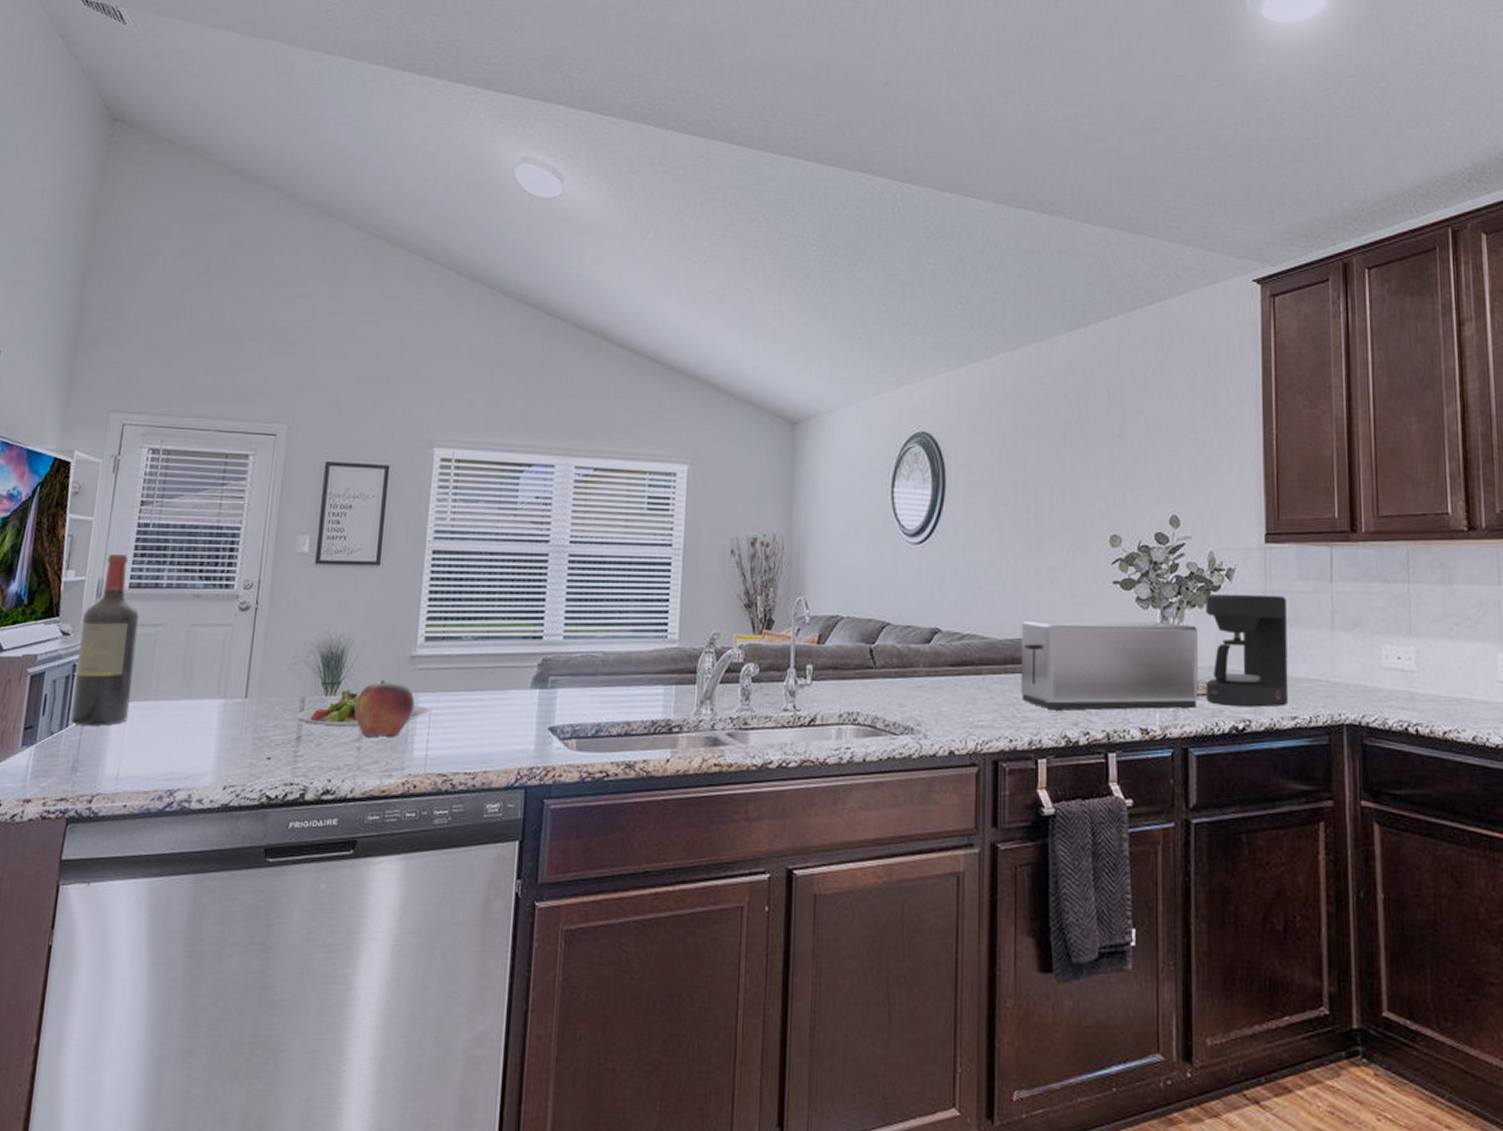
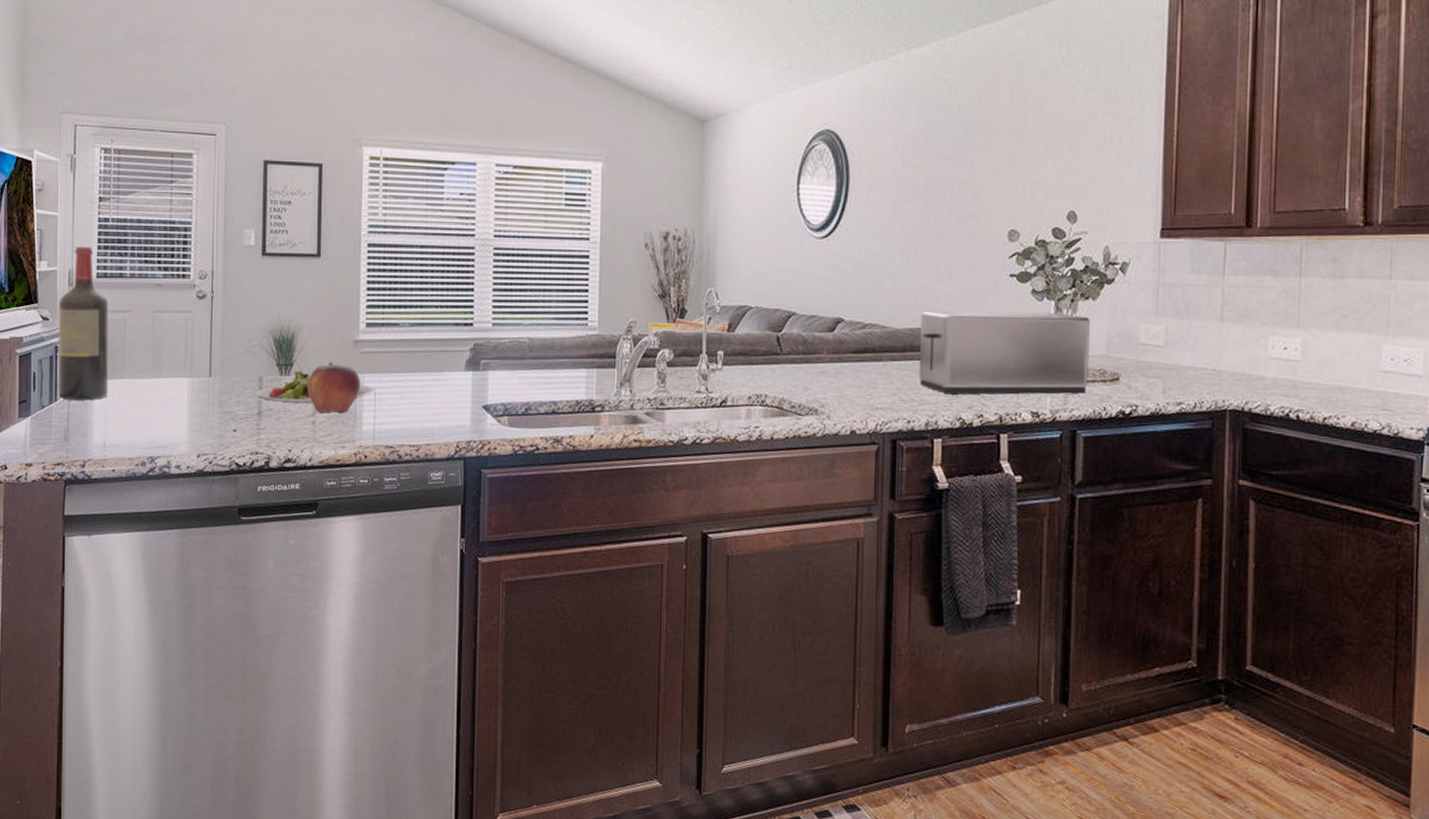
coffee maker: present [1205,593,1289,708] -> none [1095,286,1178,394]

